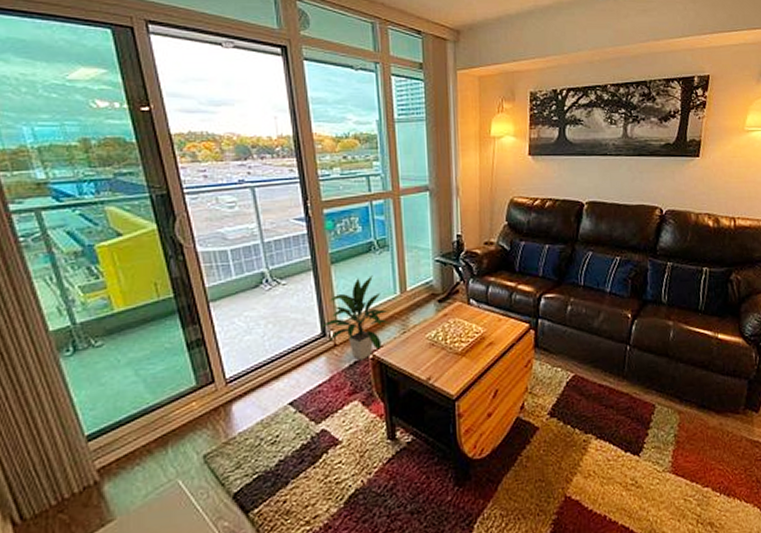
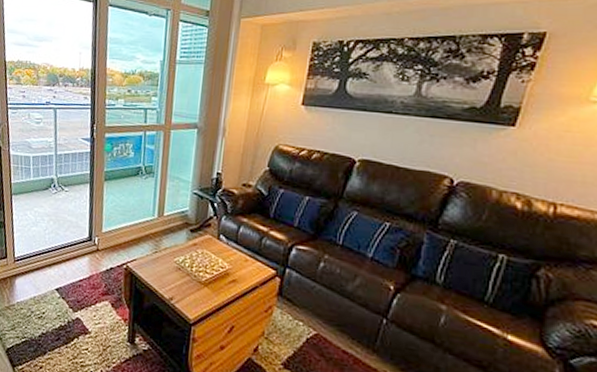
indoor plant: present [321,275,389,361] -> none [89,196,145,268]

